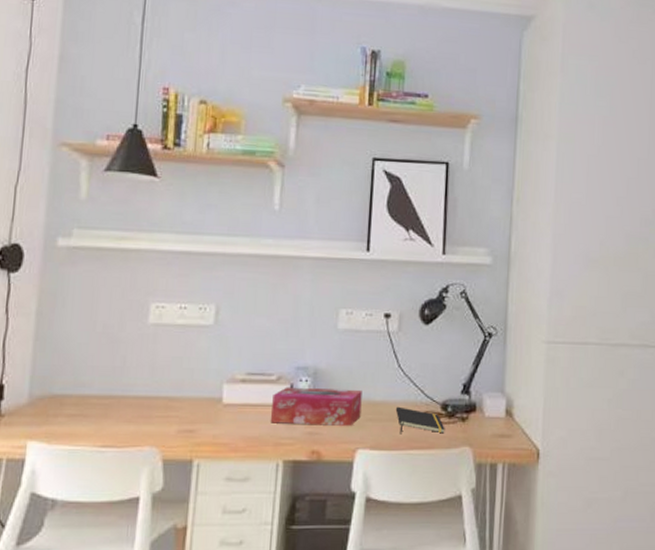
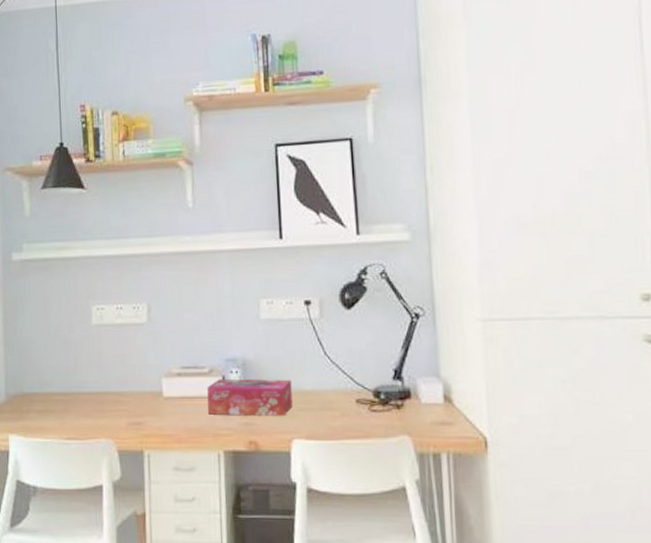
notepad: present [395,406,445,435] -> none [326,395,380,424]

